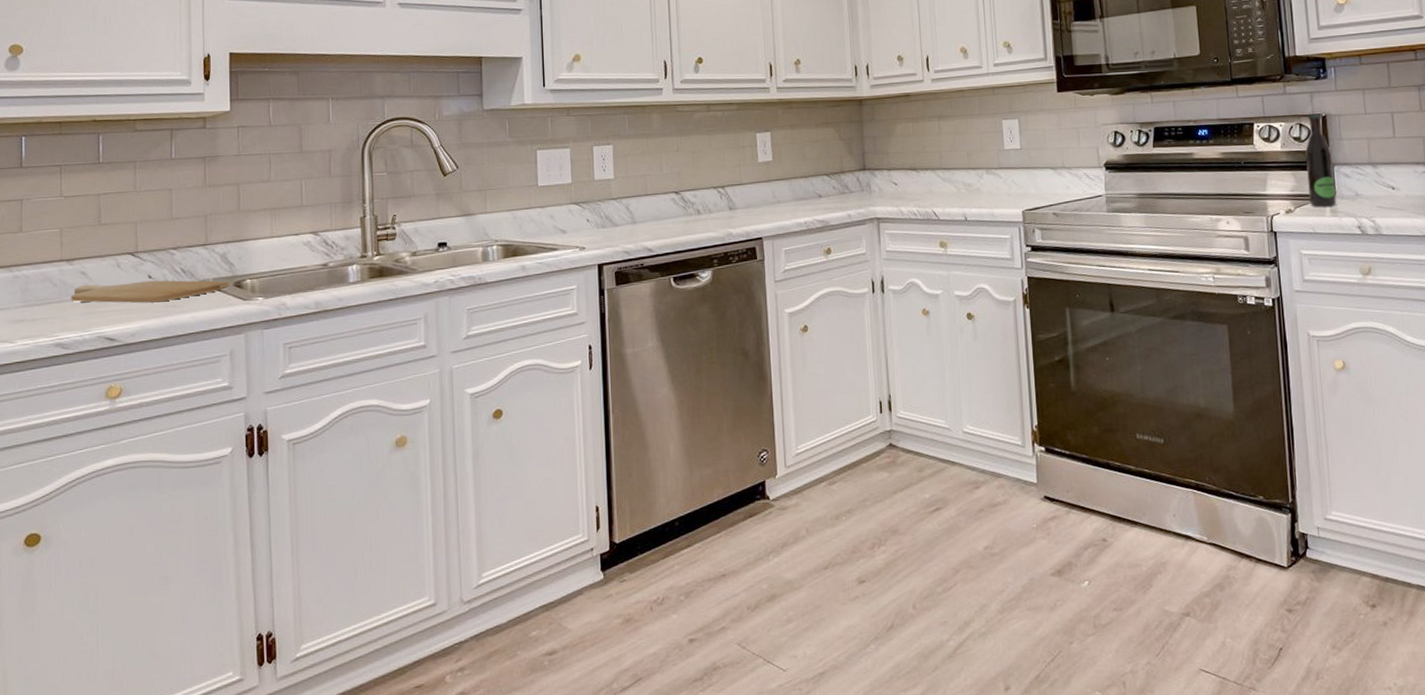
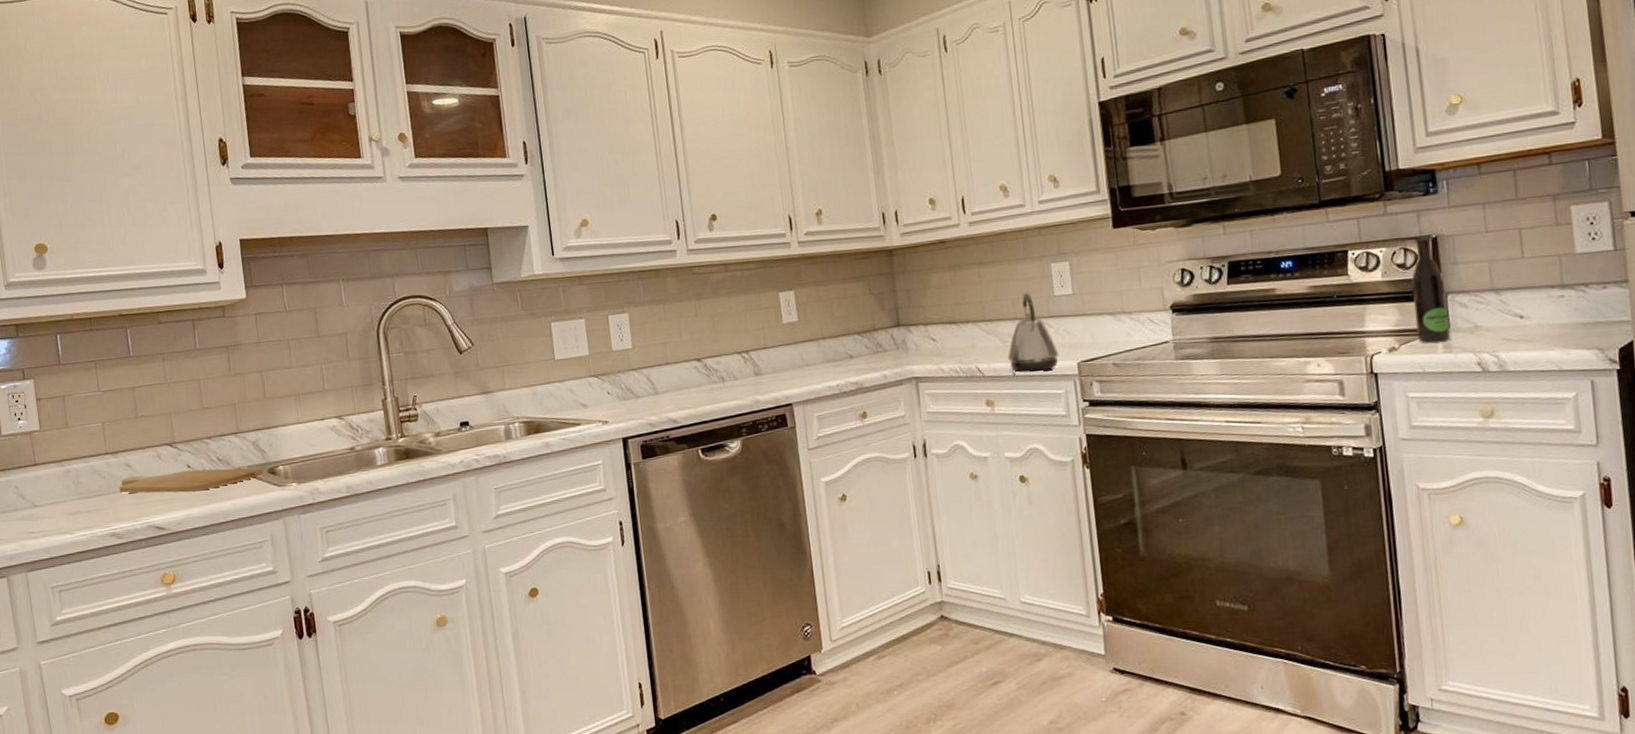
kettle: none [961,145,1007,218] -> present [1008,292,1060,373]

